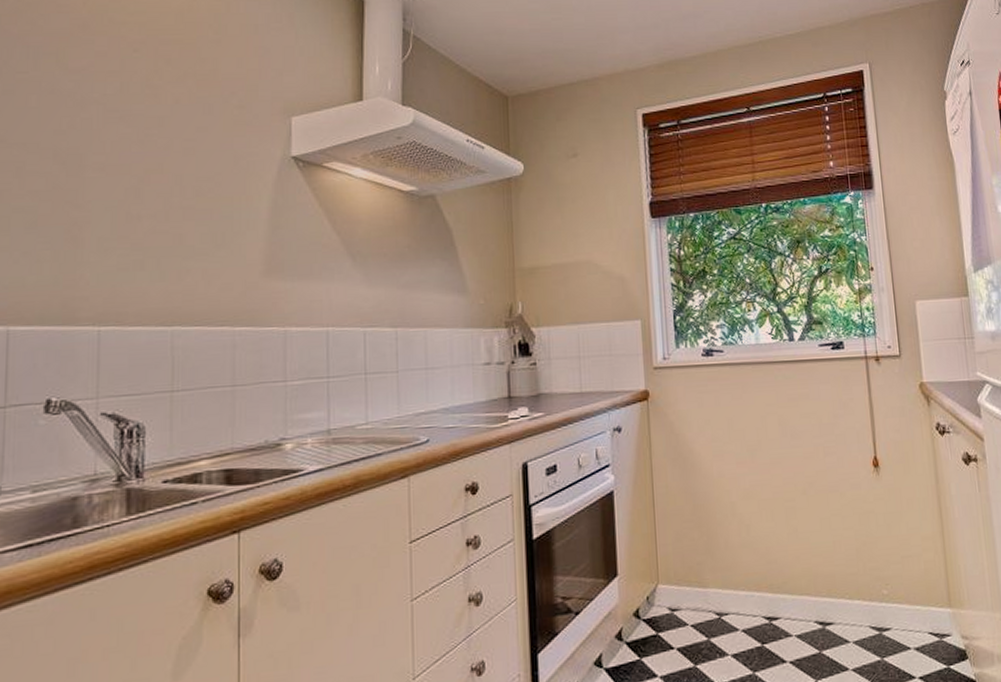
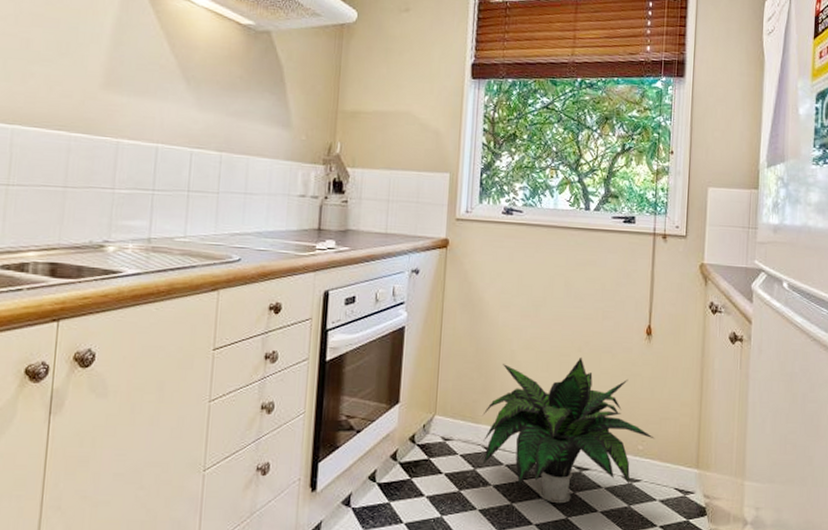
potted plant: none [709,501,899,667] -> present [482,358,655,504]

